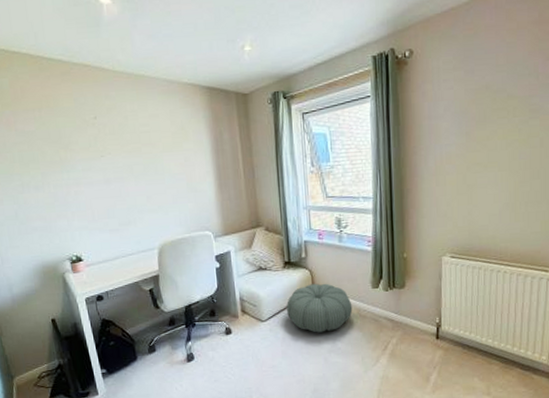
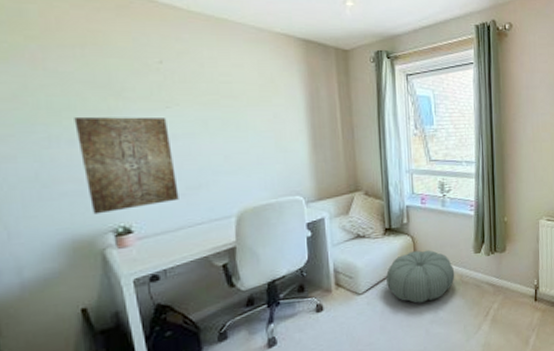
wall art: none [38,165,114,246] -> present [74,116,179,215]

